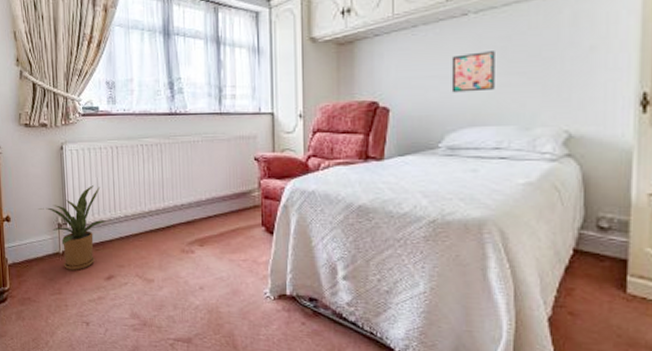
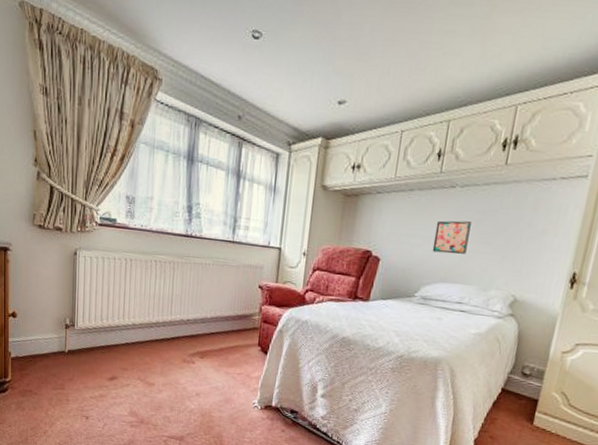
house plant: present [39,185,106,270] -> none [47,292,114,369]

